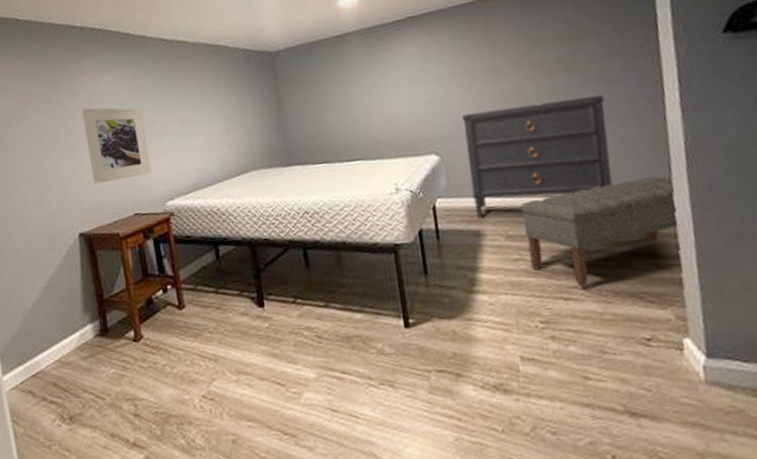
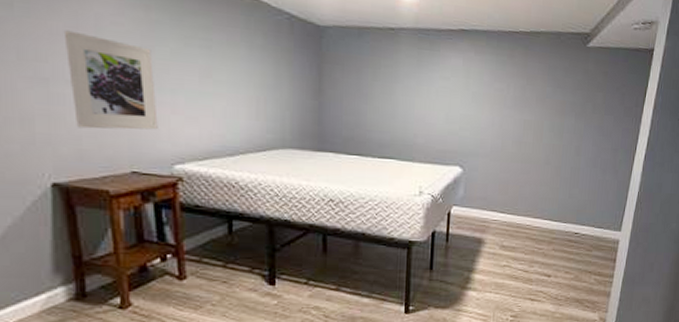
dresser: present [462,95,612,219] -> none [481,135,597,229]
bench: present [520,176,681,287] -> none [513,214,625,292]

